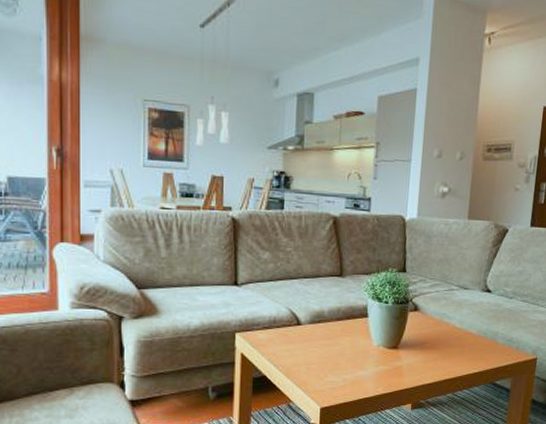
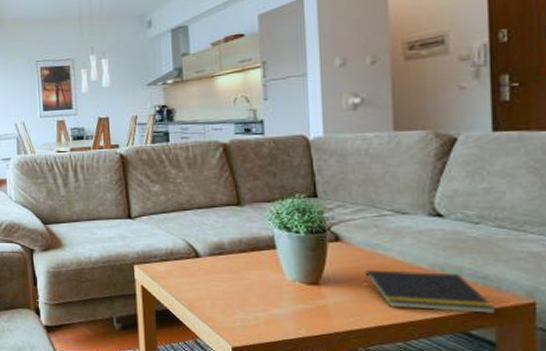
notepad: none [431,335,514,368] -> present [364,269,497,314]

